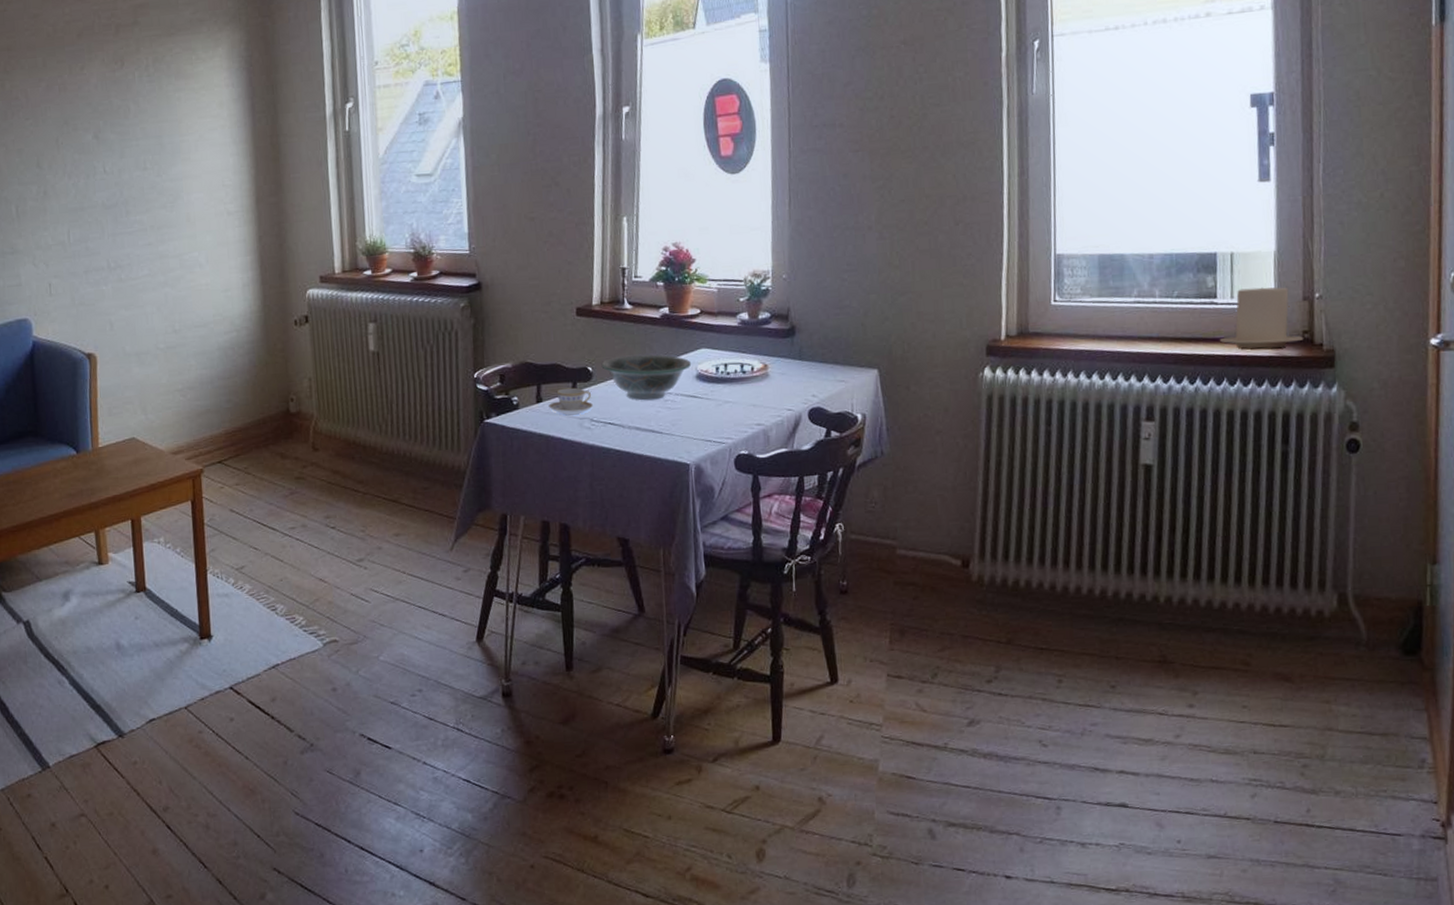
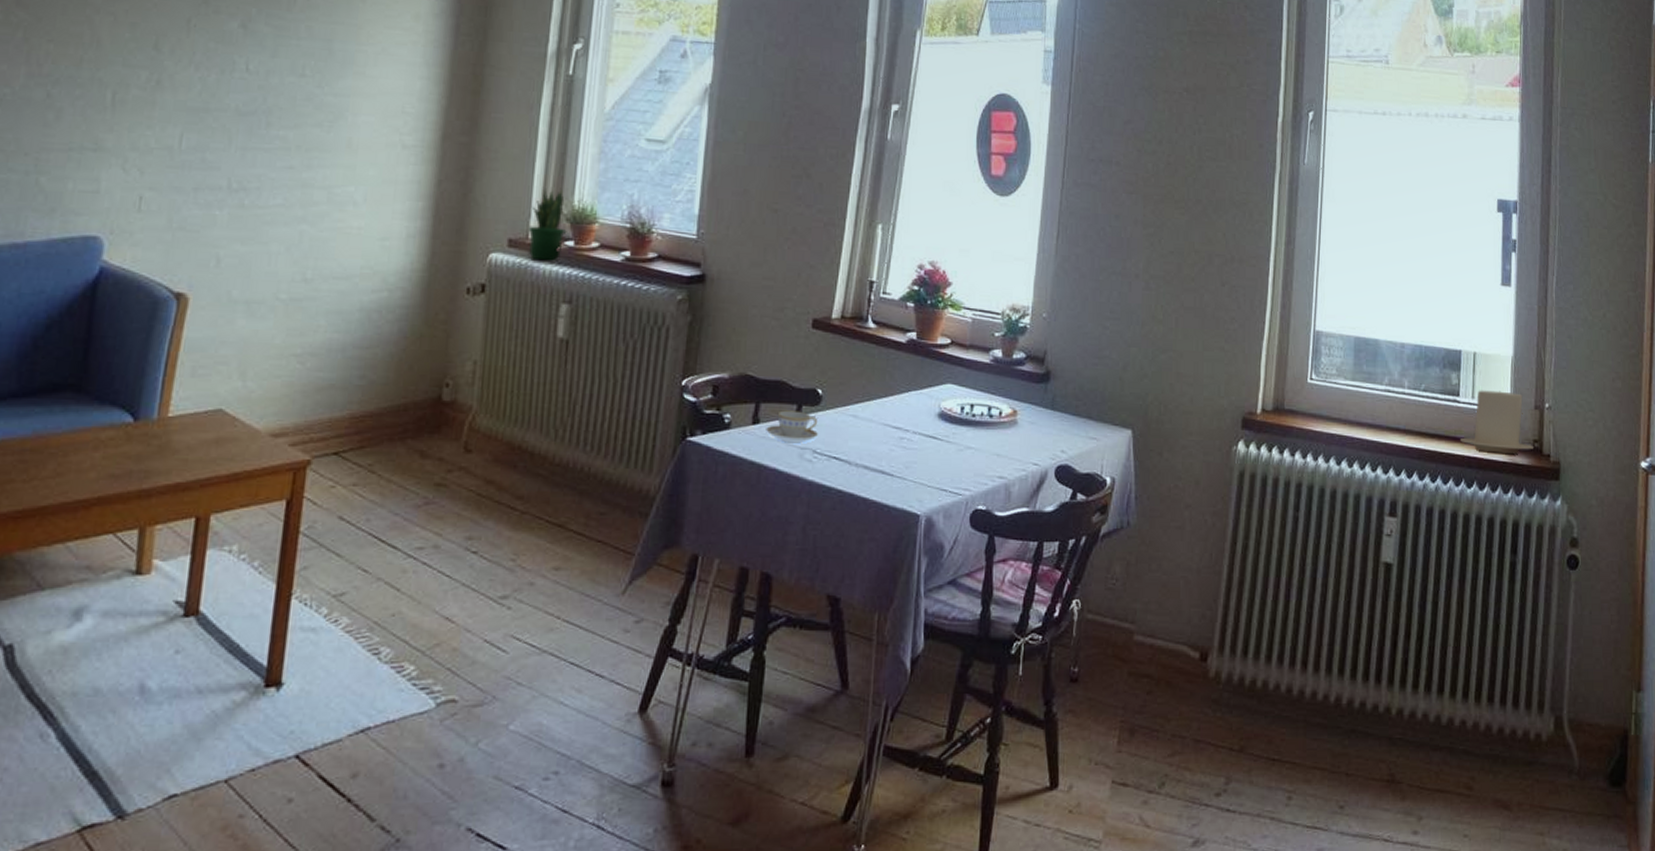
planter: none [333,228,363,290] -> present [528,188,566,260]
decorative bowl: present [601,354,692,401] -> none [833,381,935,436]

